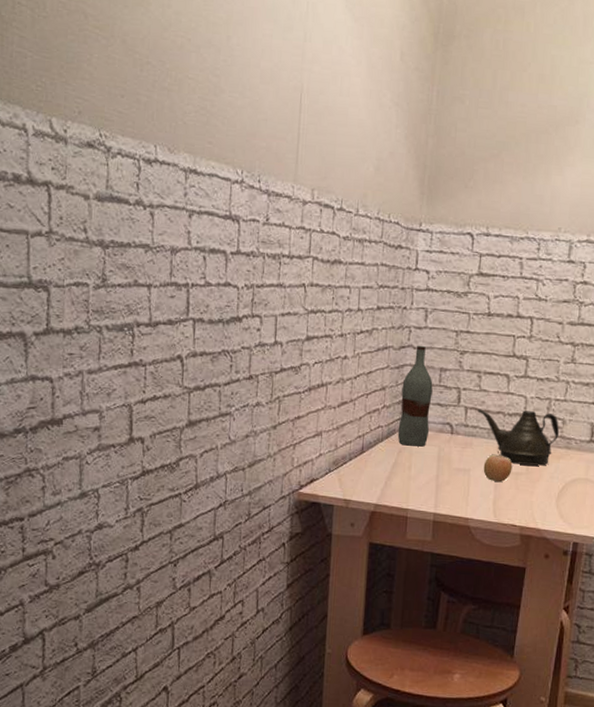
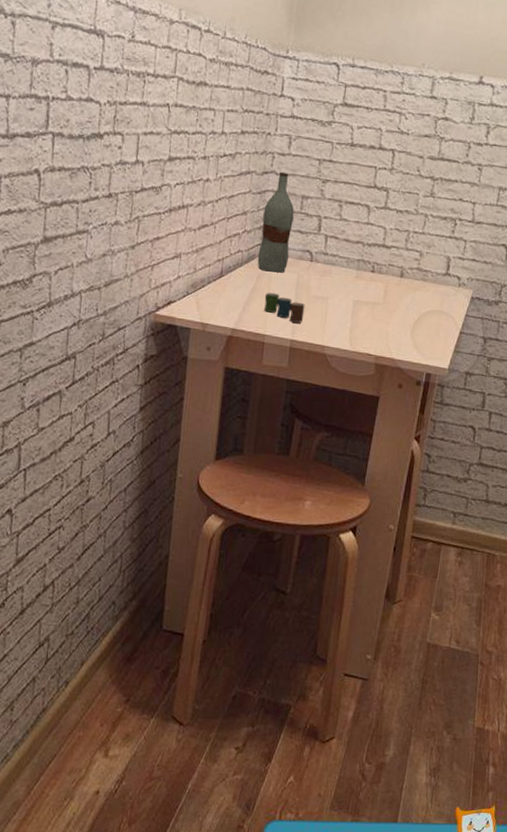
cup: none [406,467,447,496] -> present [264,292,305,323]
teapot: present [477,409,560,466] -> none [337,237,417,297]
fruit: present [483,451,513,483] -> none [341,280,370,312]

